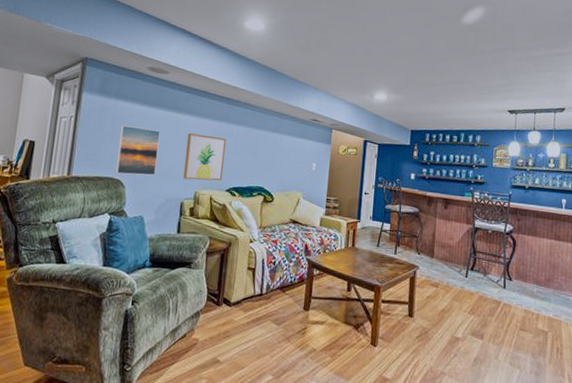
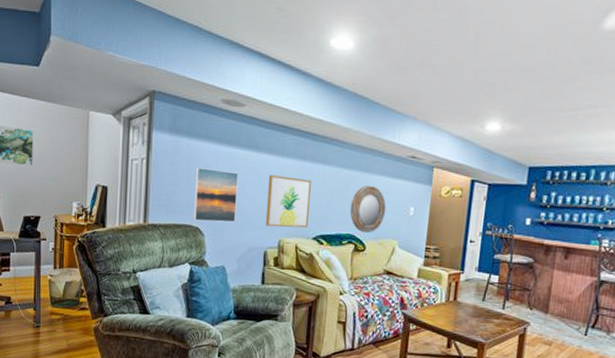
home mirror: none [259,144,292,186] -> present [349,186,386,233]

